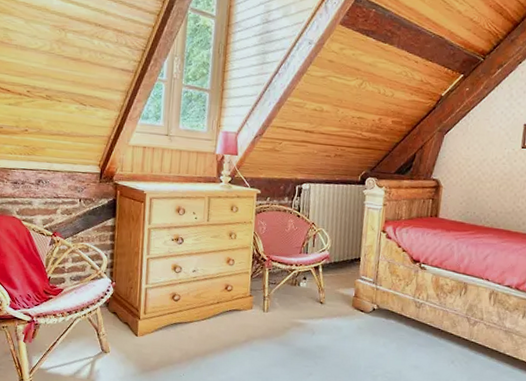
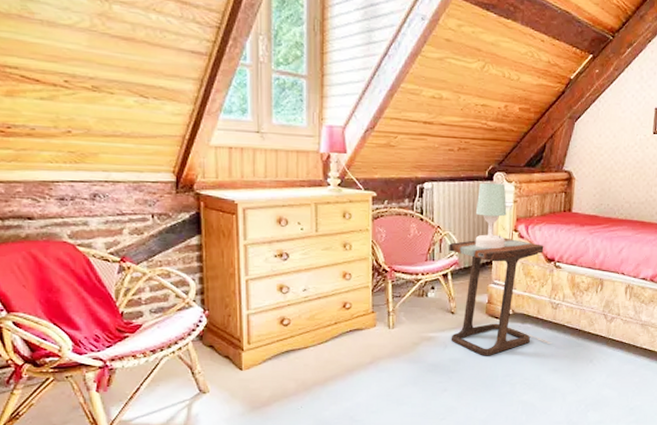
side table: none [318,237,414,347] -> present [449,237,552,356]
table lamp: none [345,186,377,247] -> present [475,182,507,250]

